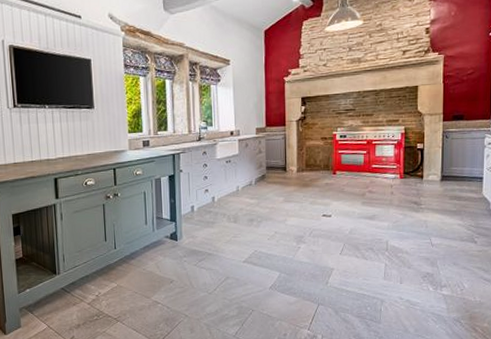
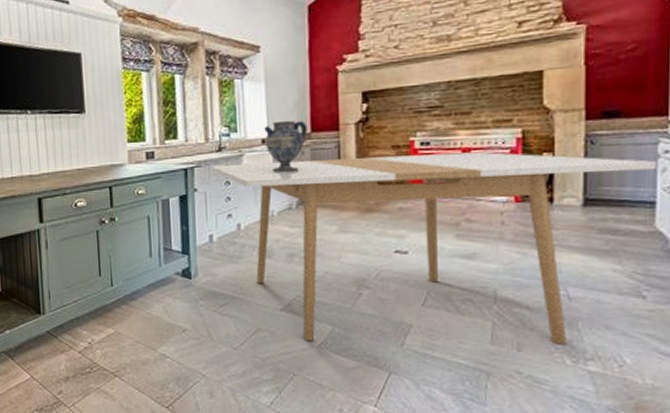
dining table: none [193,142,484,285] -> present [211,151,658,345]
ceramic jug: none [232,117,264,157] -> present [264,120,308,172]

